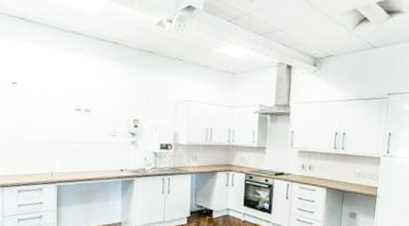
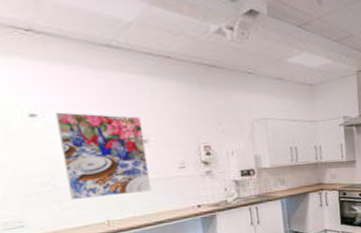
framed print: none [29,82,89,153] -> present [55,112,152,200]

